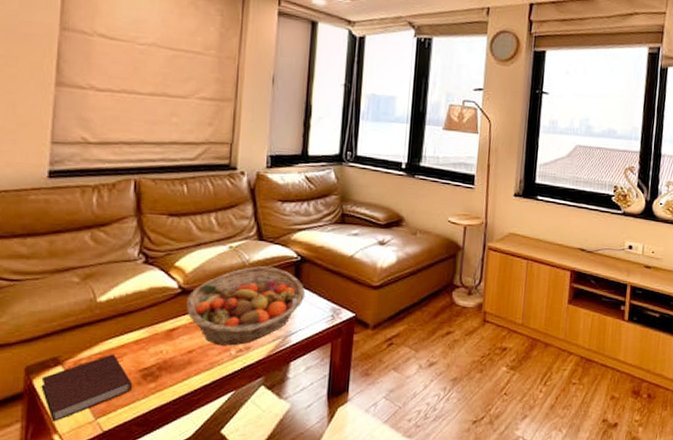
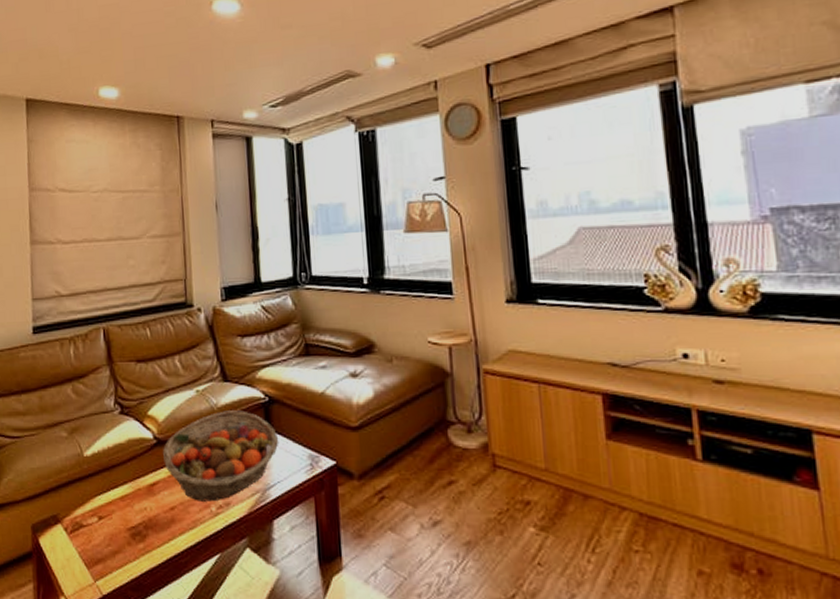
notebook: present [41,354,133,423] -> none [45,511,124,584]

